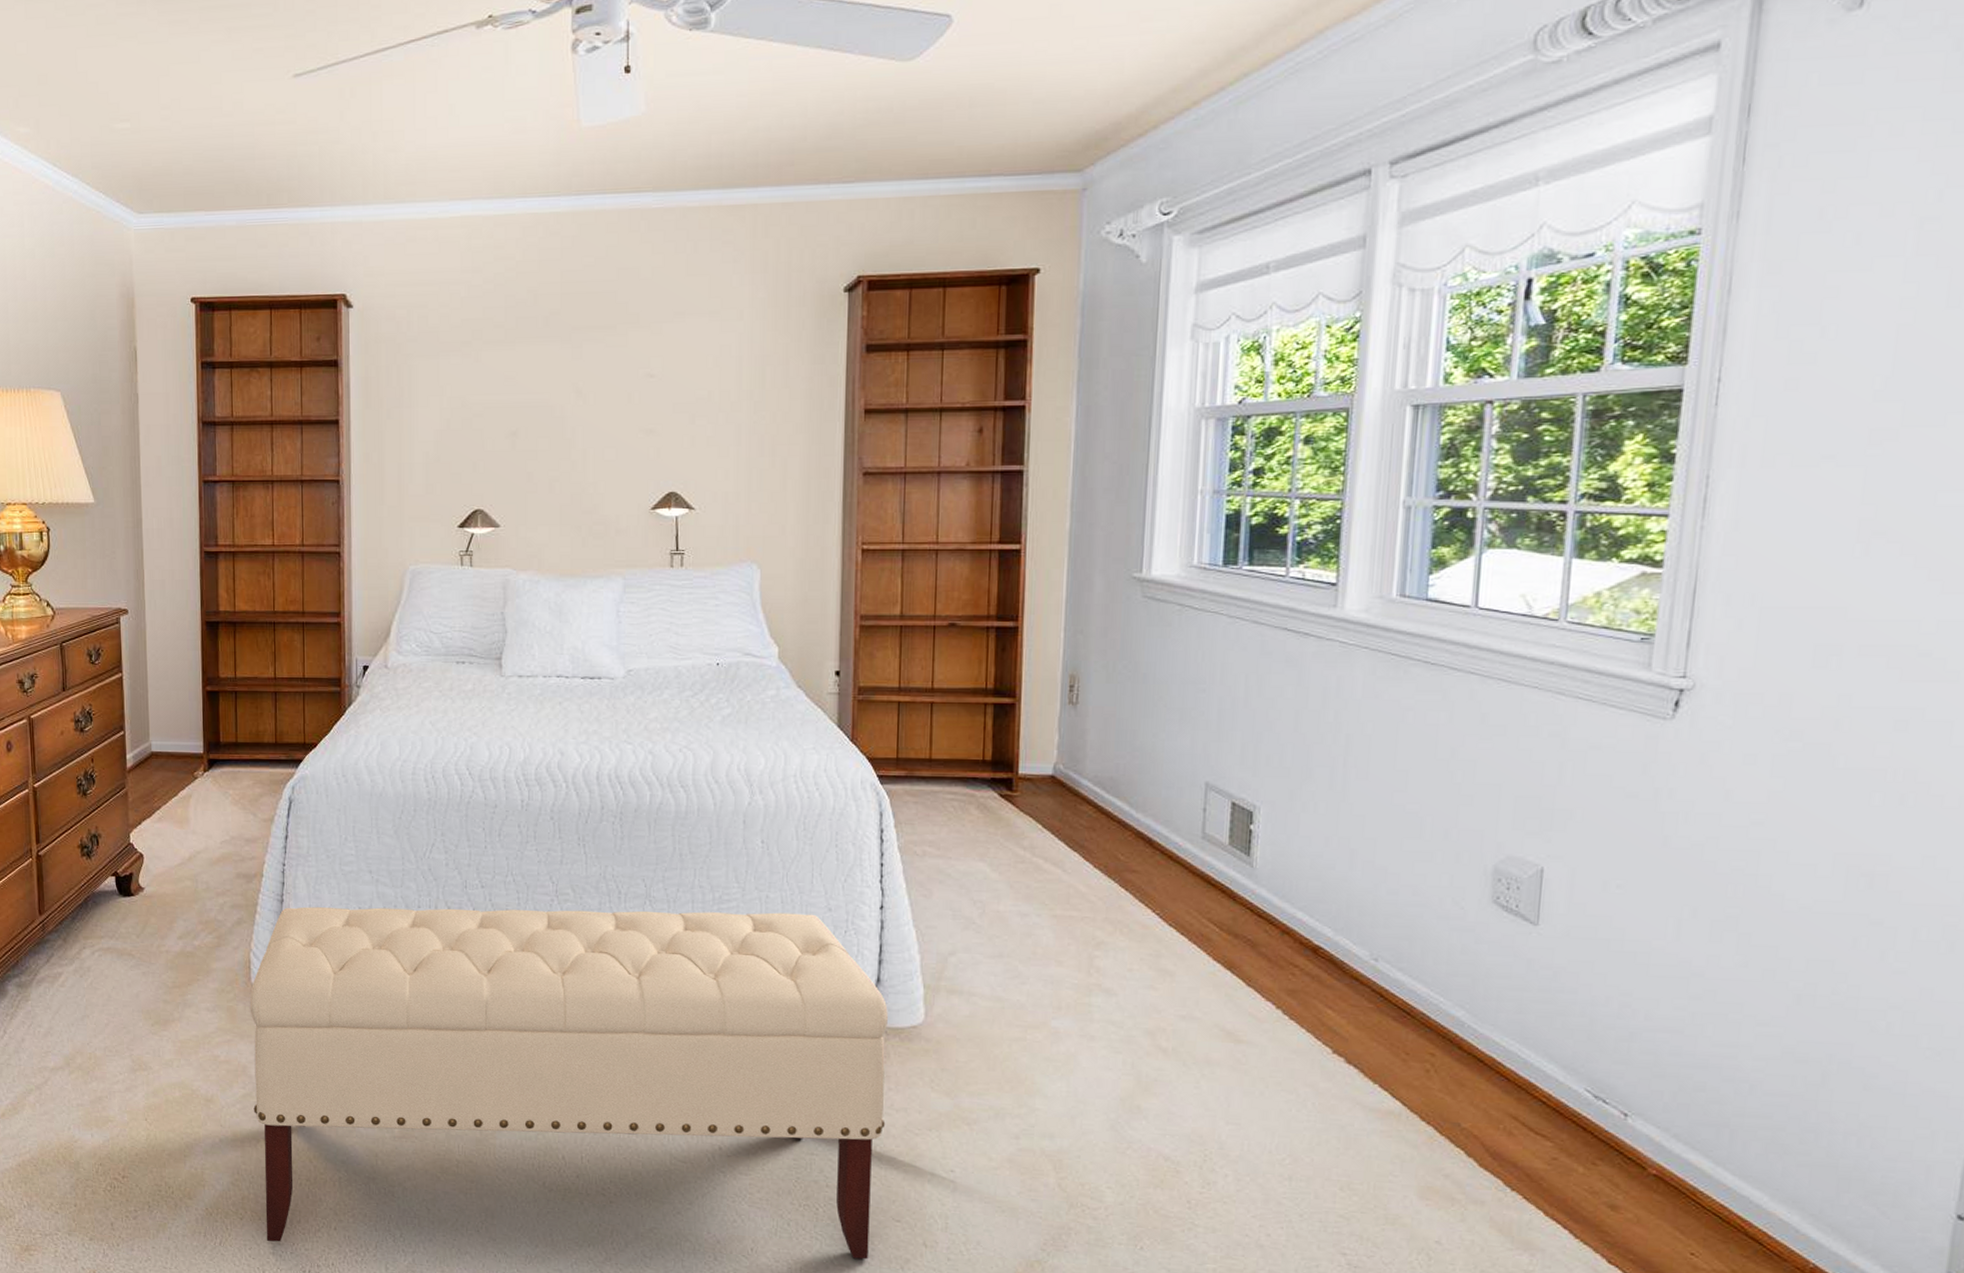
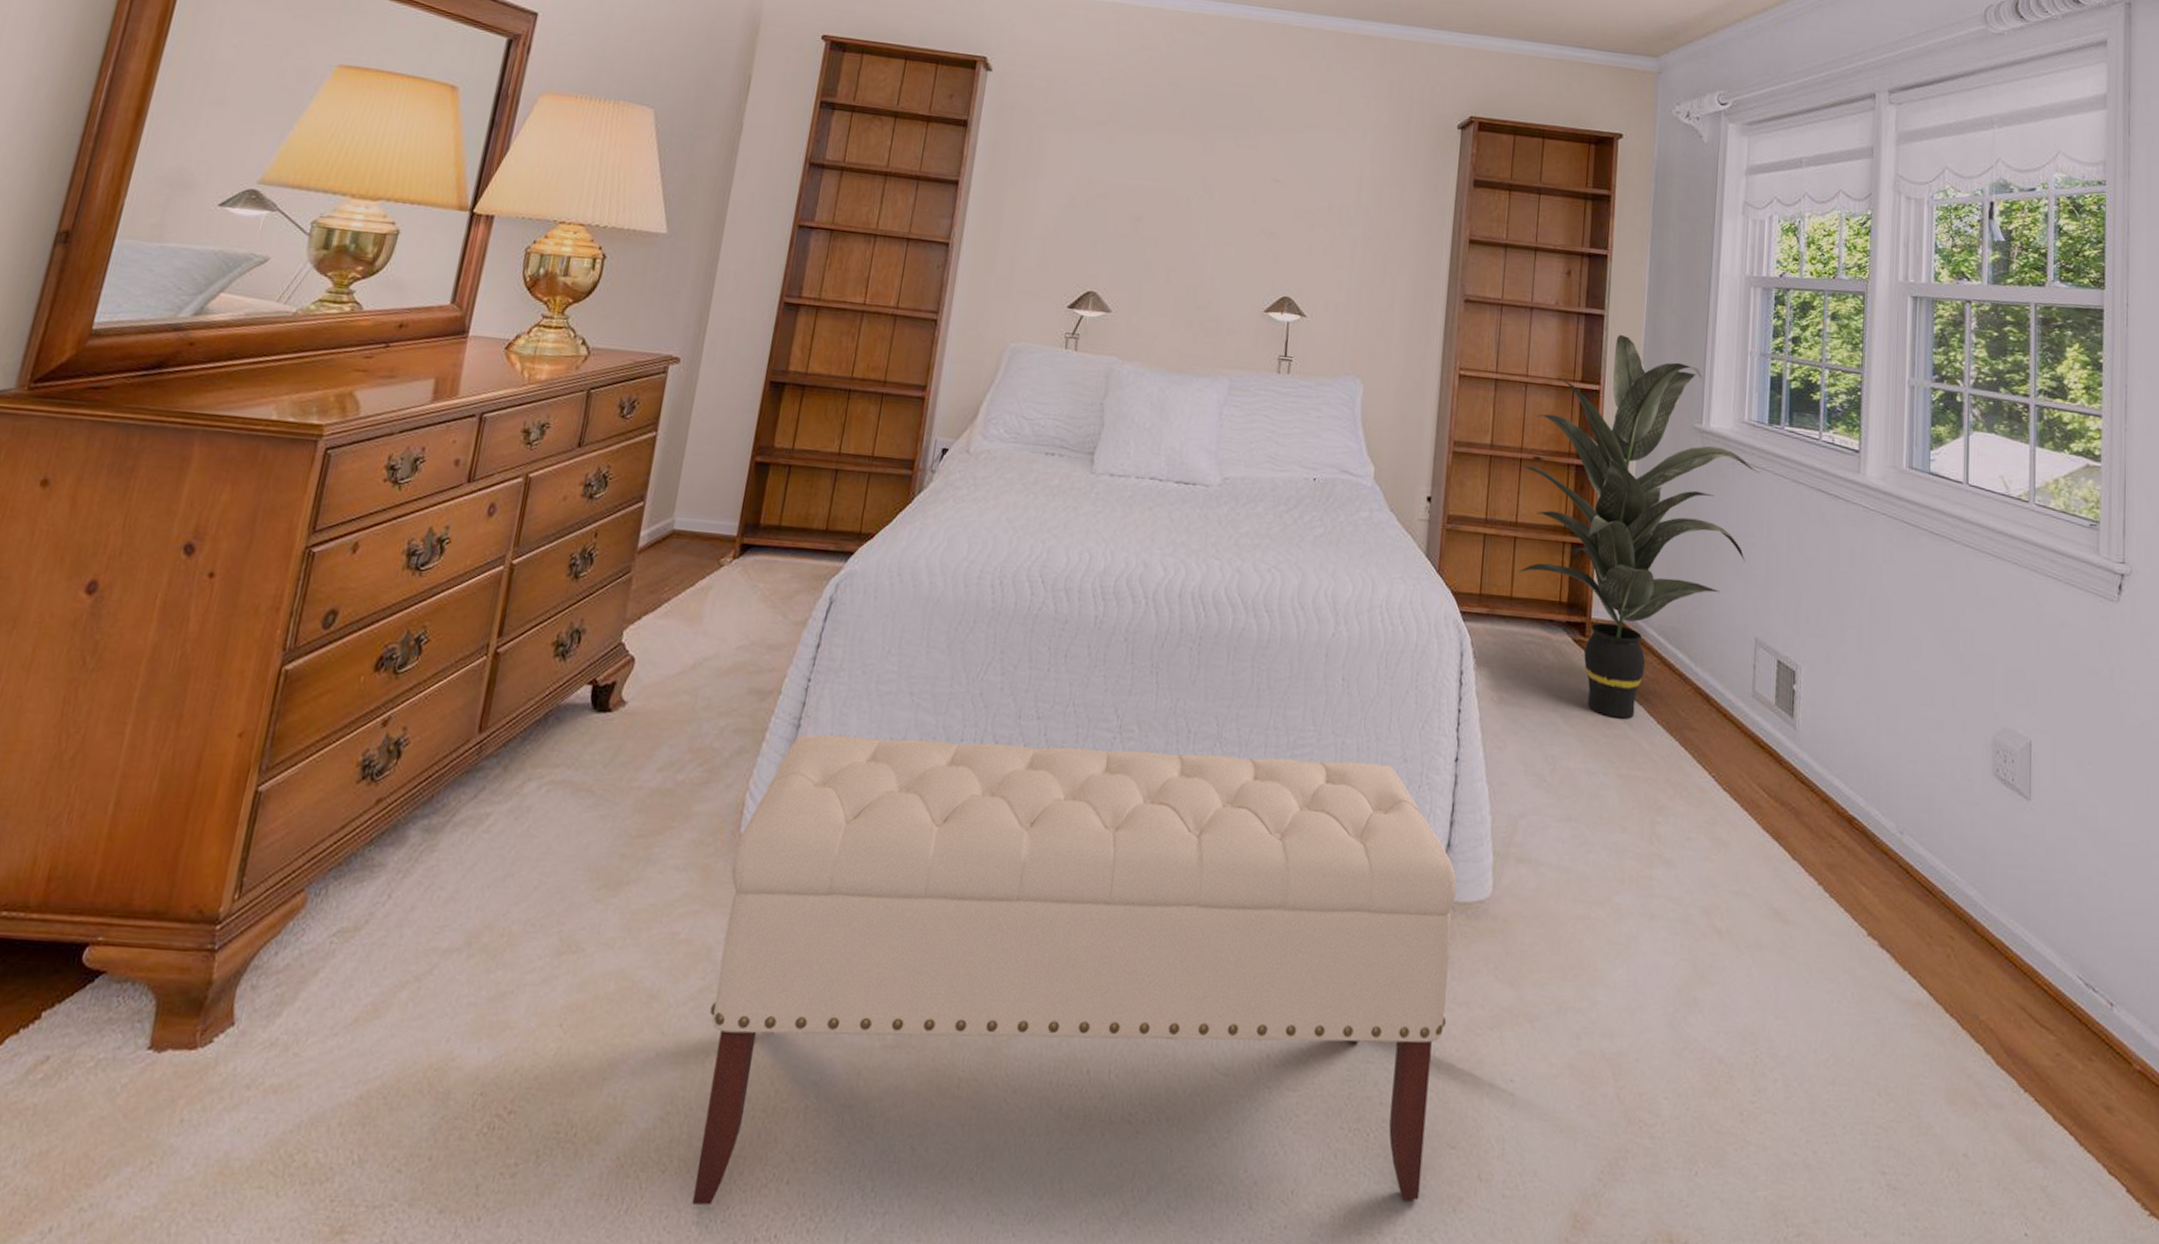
indoor plant: none [935,488,1212,865] -> present [1519,334,1760,719]

